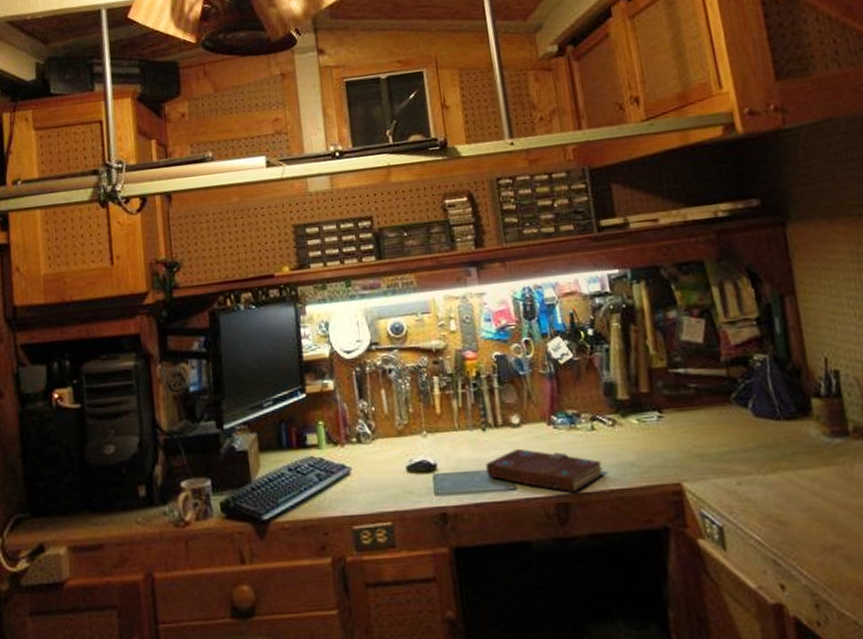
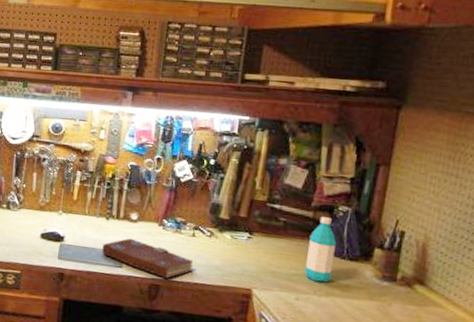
water bottle: none [730,371,772,456] -> present [304,216,337,283]

